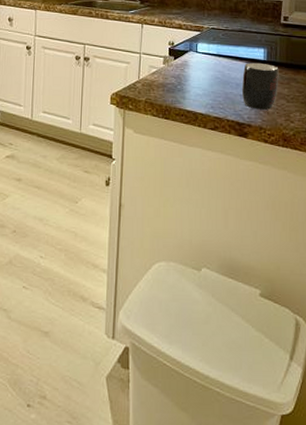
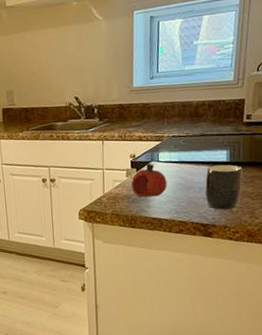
fruit: none [167,52,204,88] -> present [131,162,167,198]

